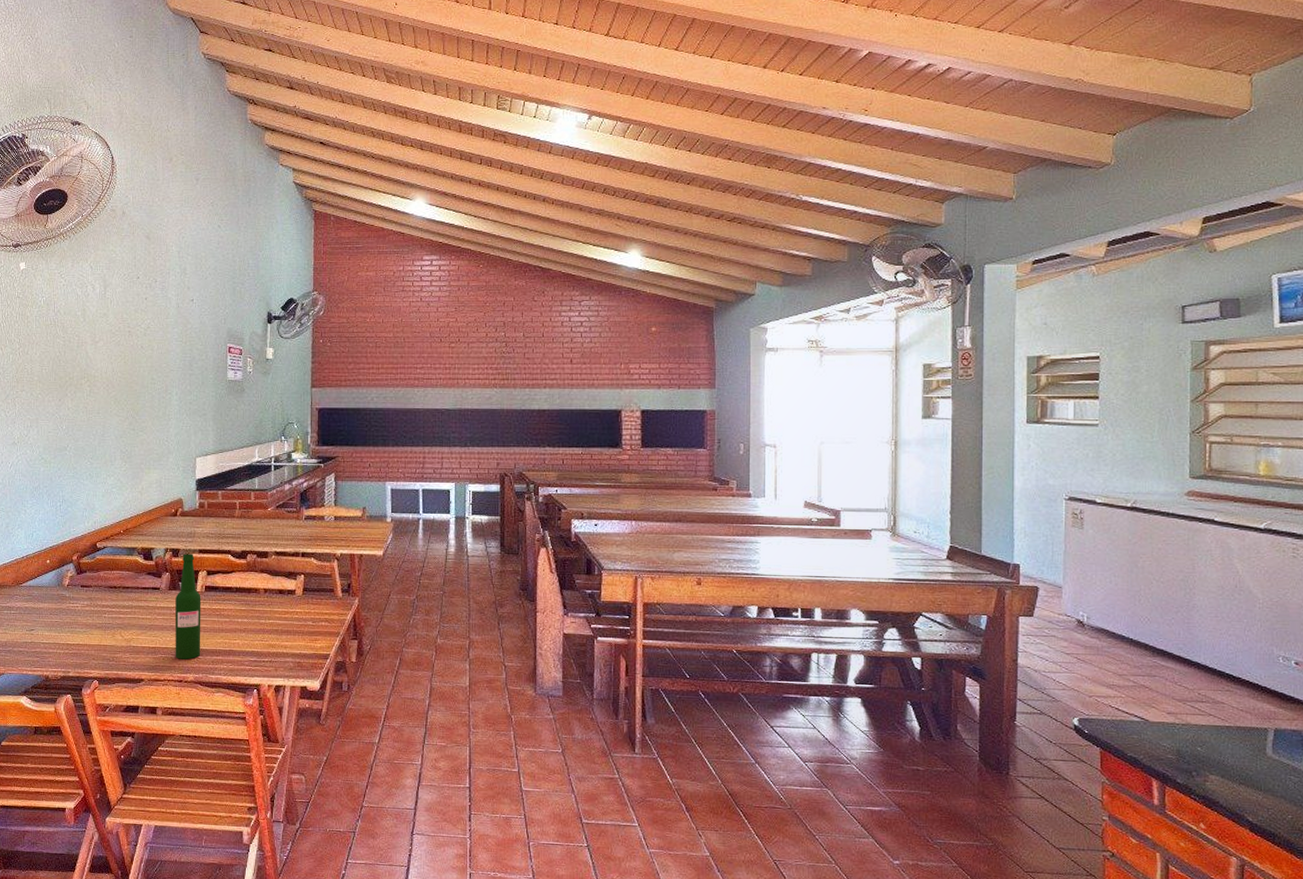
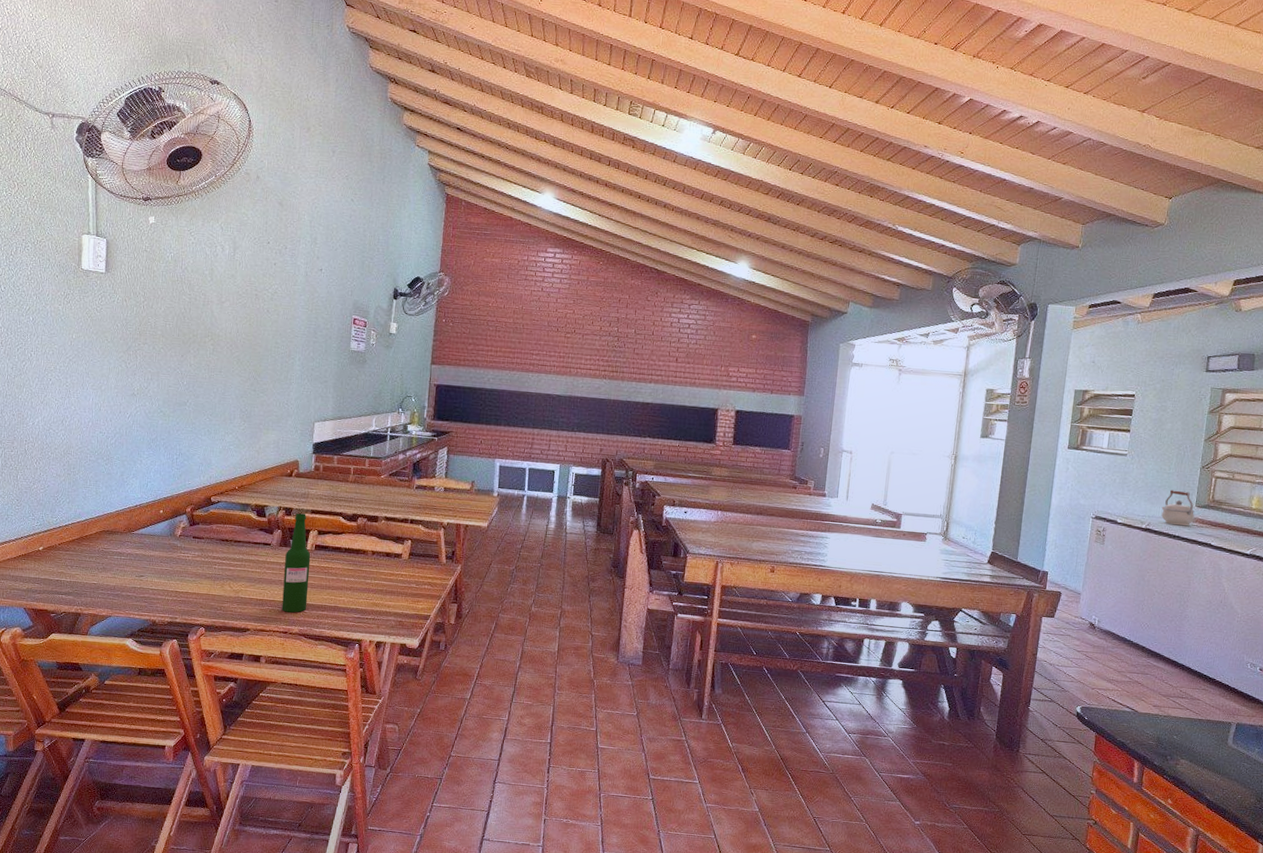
kettle: none [1148,461,1190,501] -> present [1161,490,1195,527]

